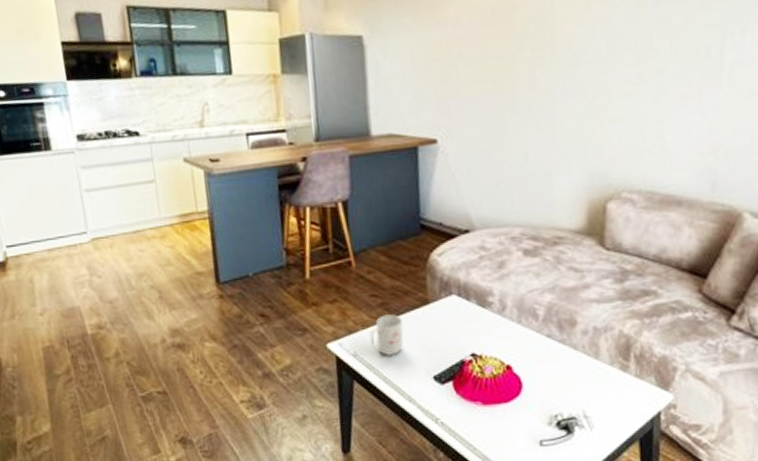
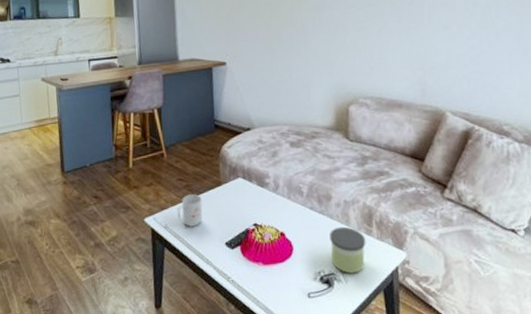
candle: none [572,360,620,418] -> present [329,226,366,274]

